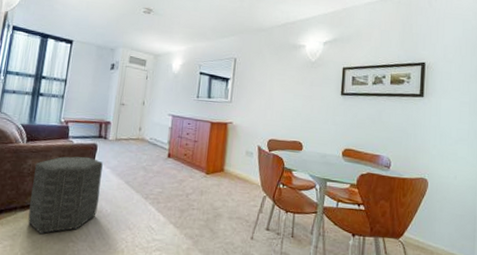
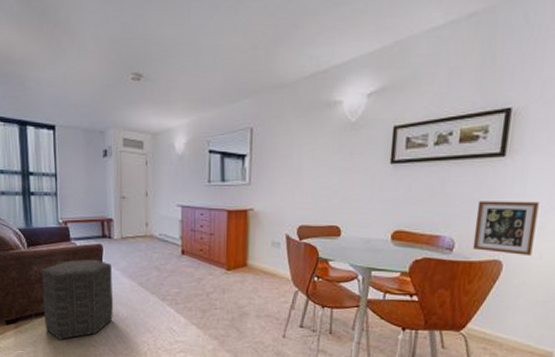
picture frame: none [404,129,450,177] -> present [472,201,539,257]

